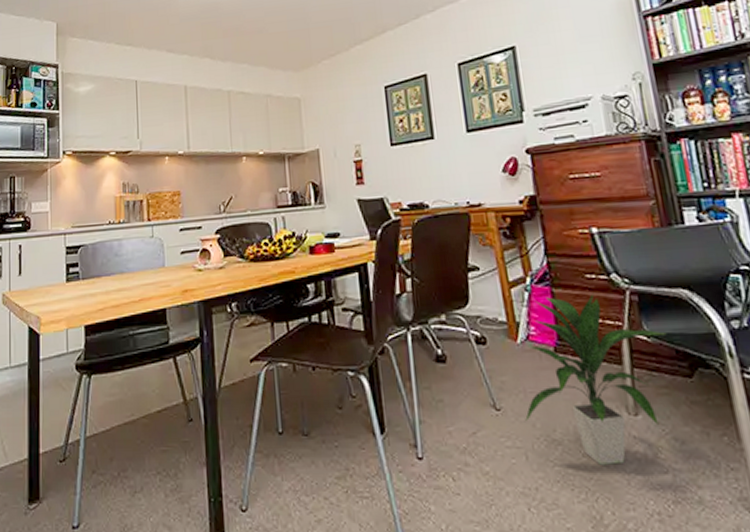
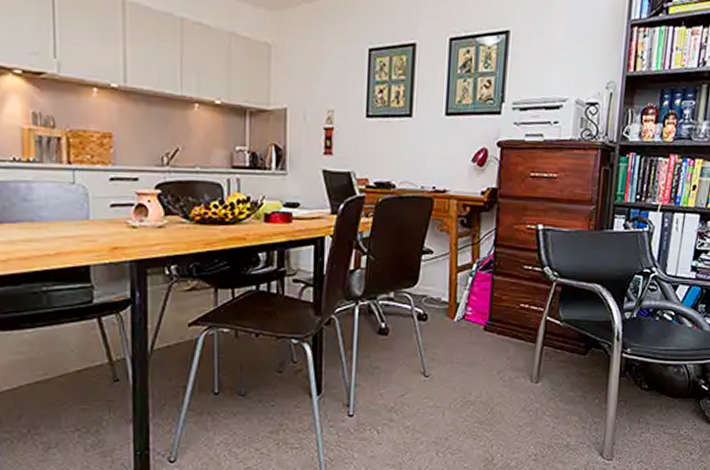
indoor plant: present [525,292,665,465] -> none [448,282,575,420]

